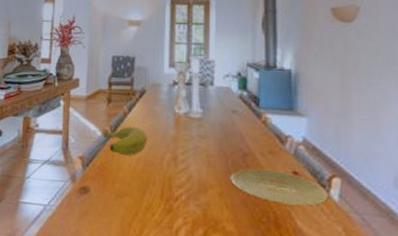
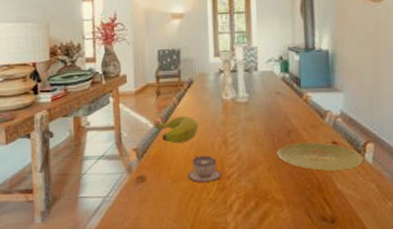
teacup: none [133,171,169,202] -> present [188,156,222,182]

